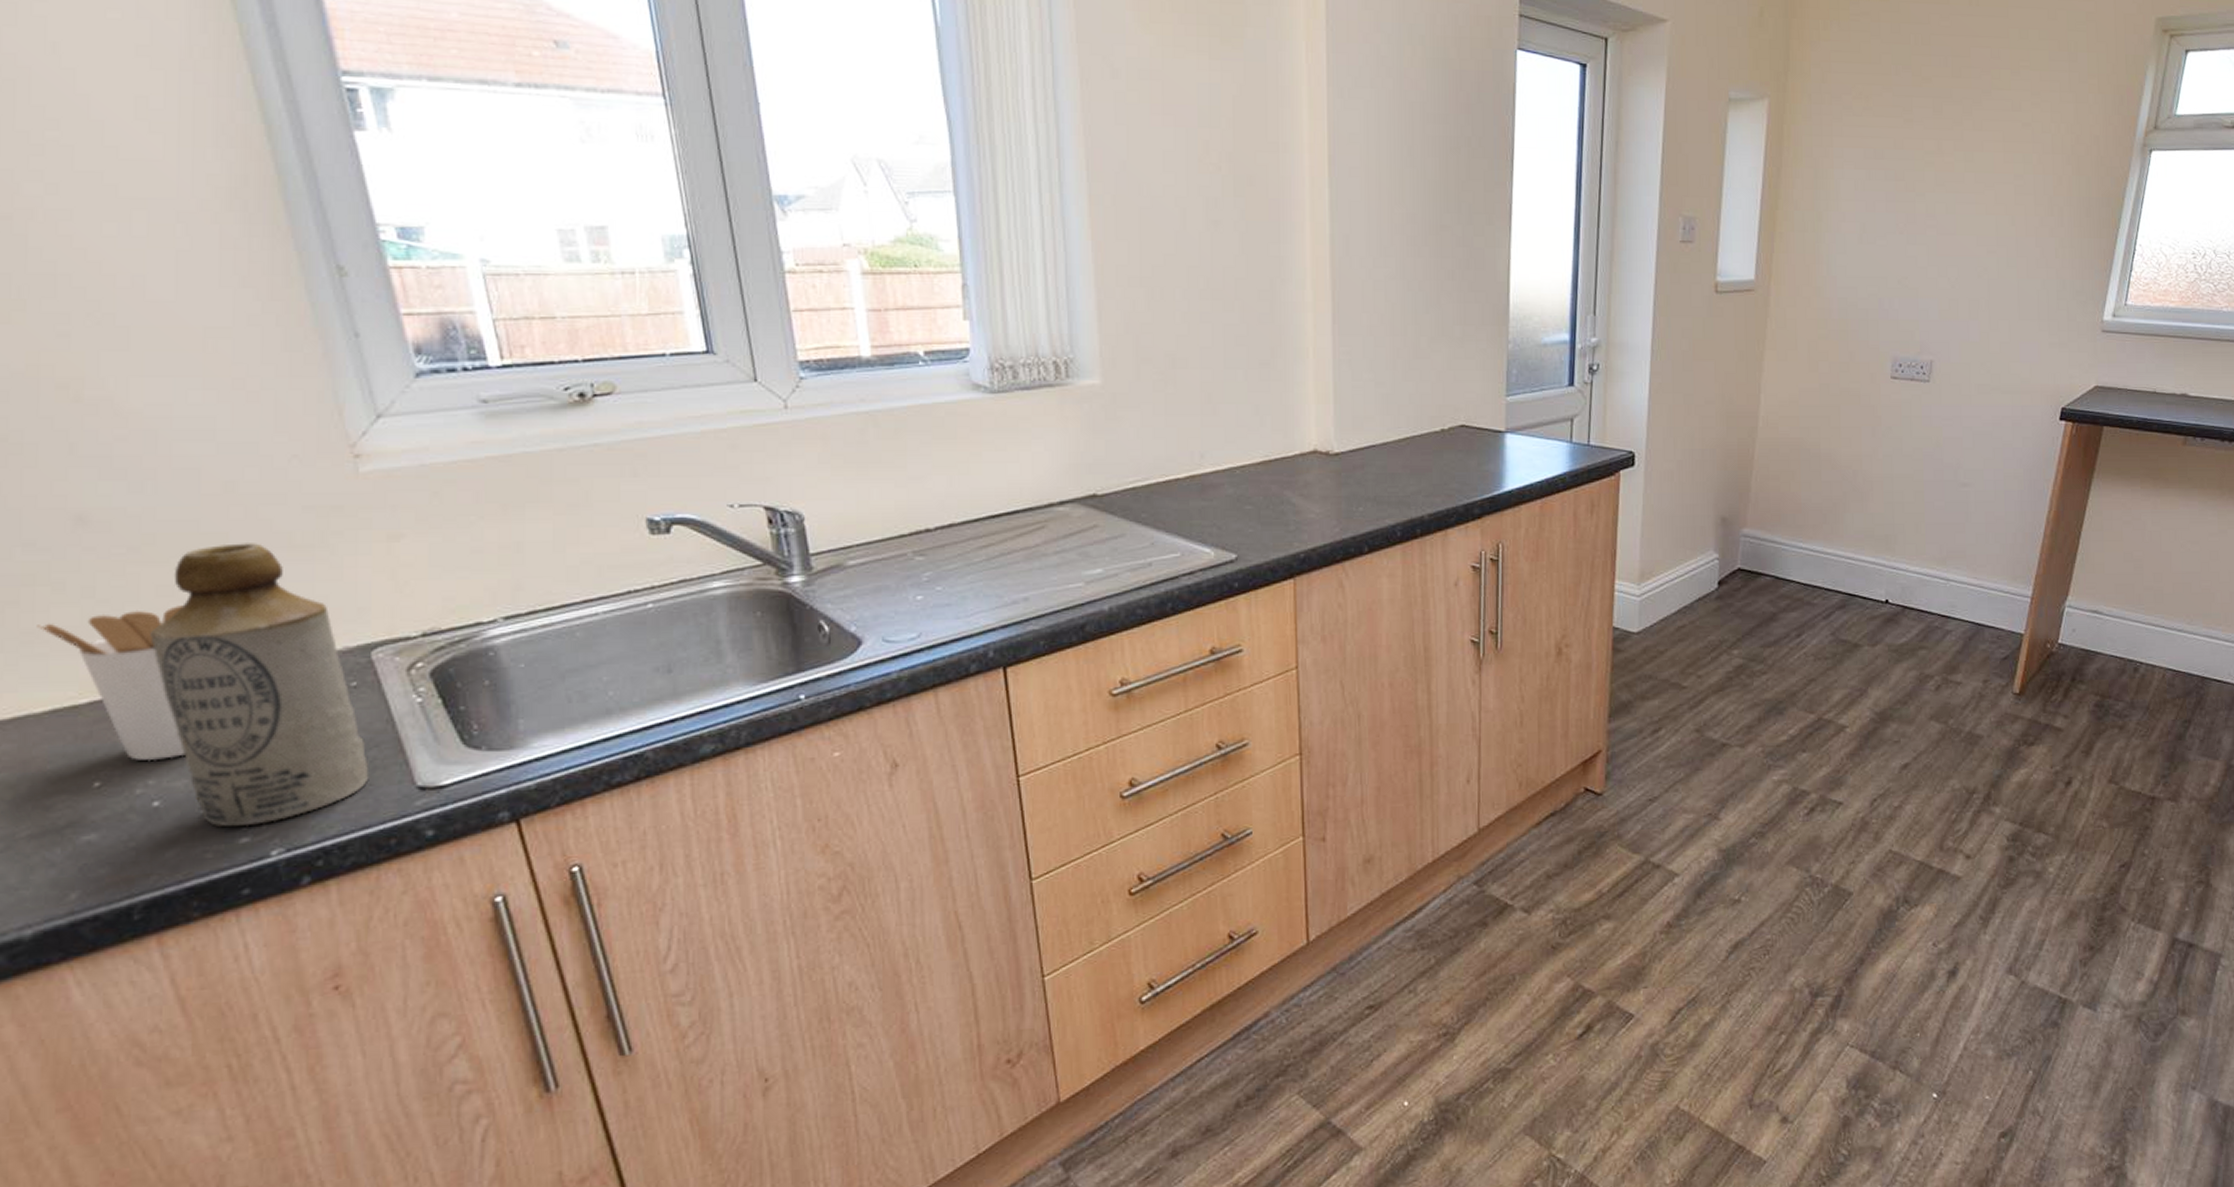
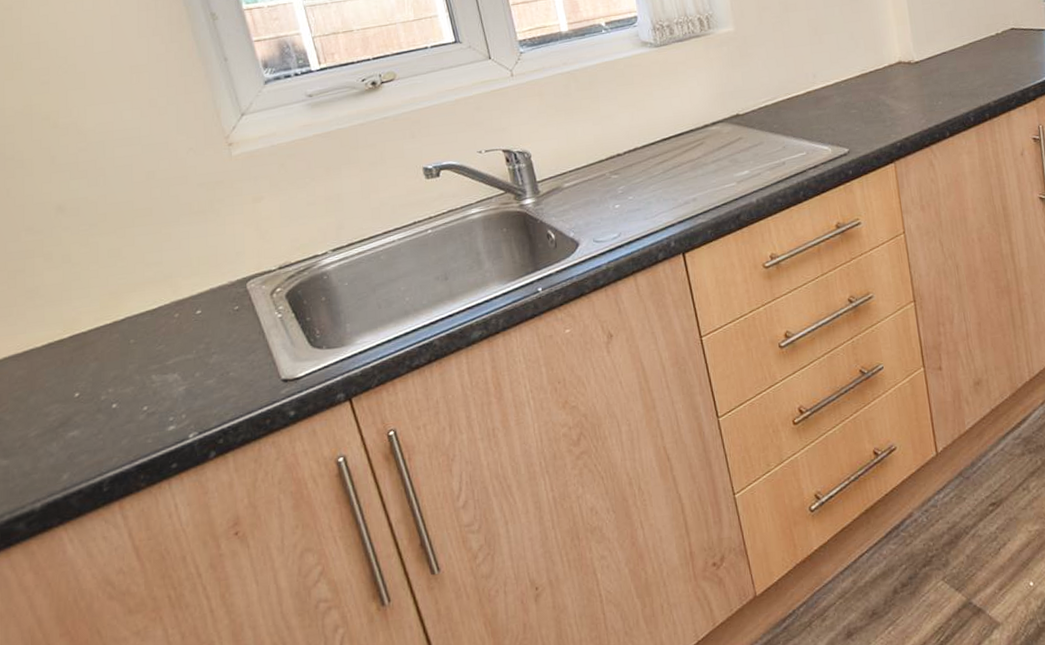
utensil holder: present [37,605,185,762] -> none [36,262,131,376]
bottle: present [150,543,369,827] -> none [106,213,250,419]

